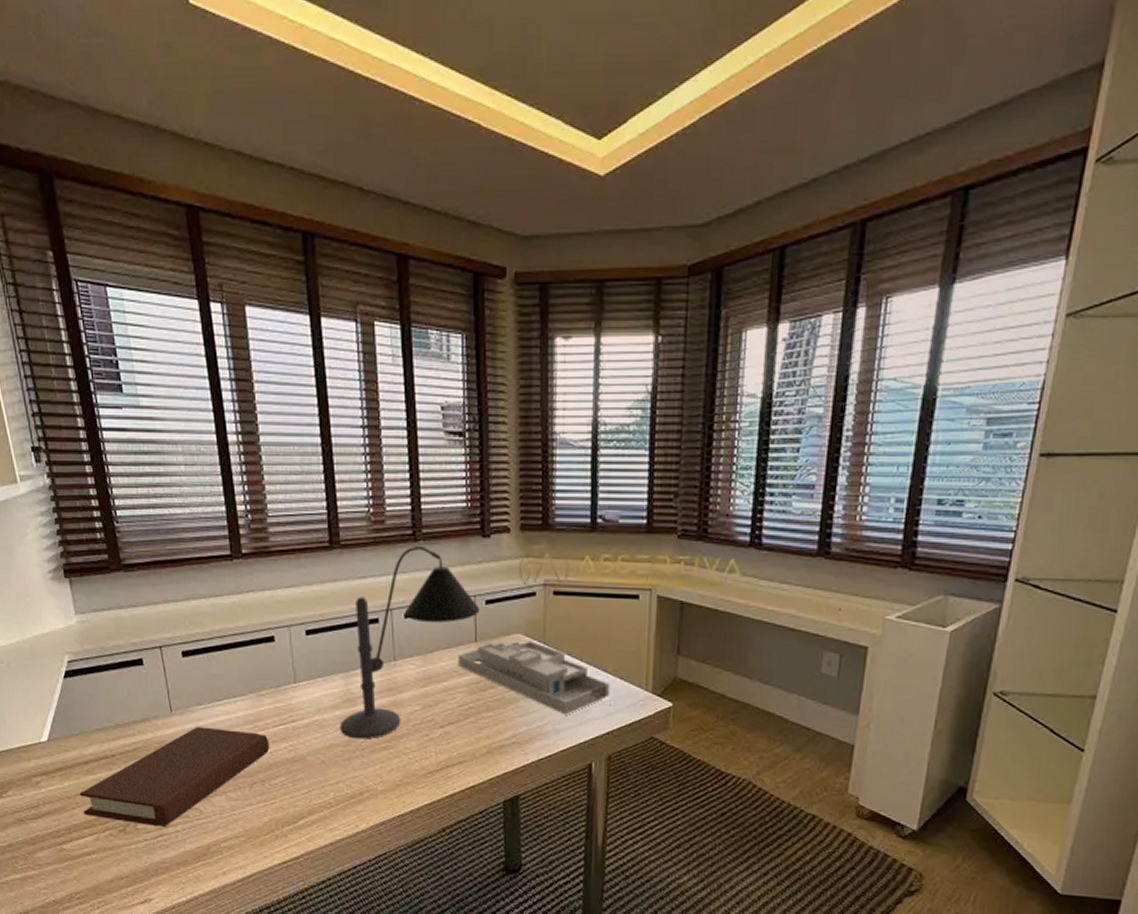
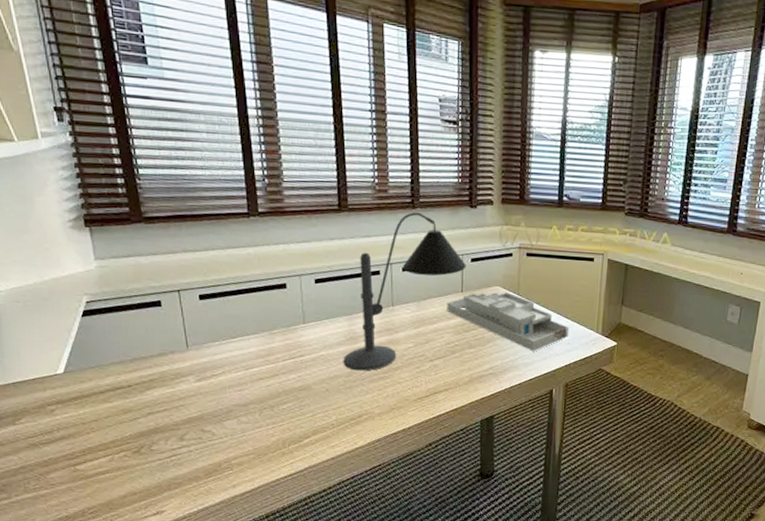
book: present [79,727,270,827] -> none [94,360,279,447]

